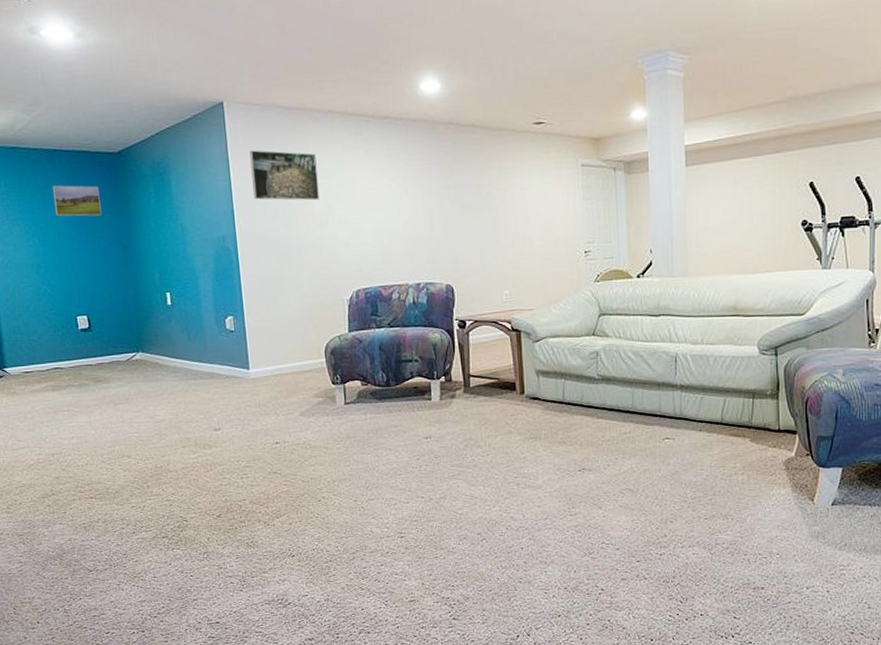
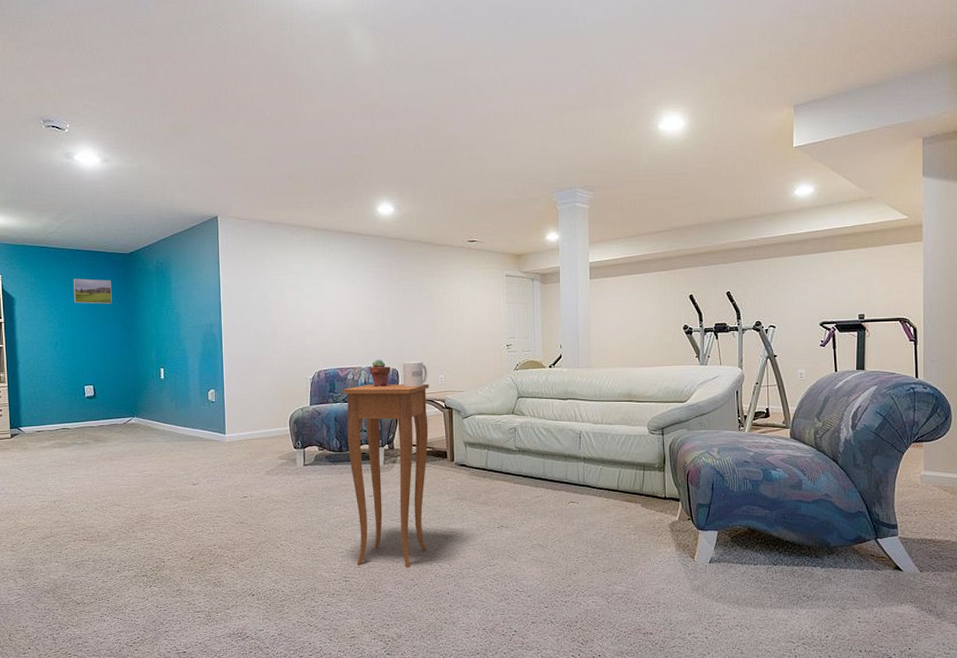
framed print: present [249,150,320,201] -> none [237,255,292,297]
side table: none [387,301,496,521] -> present [343,384,430,568]
potted succulent: none [418,273,444,307] -> present [369,359,391,387]
mug: none [458,275,490,307] -> present [402,362,428,387]

